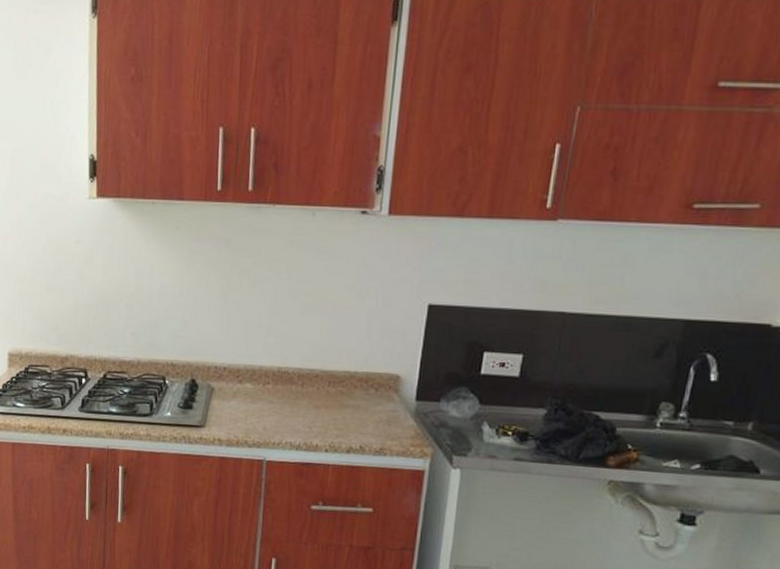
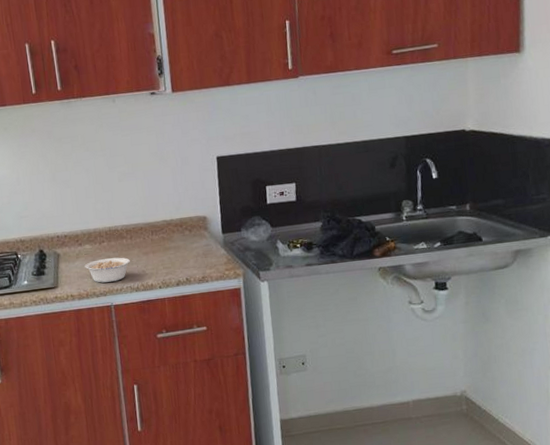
legume: none [241,403,304,433] -> present [85,257,136,283]

